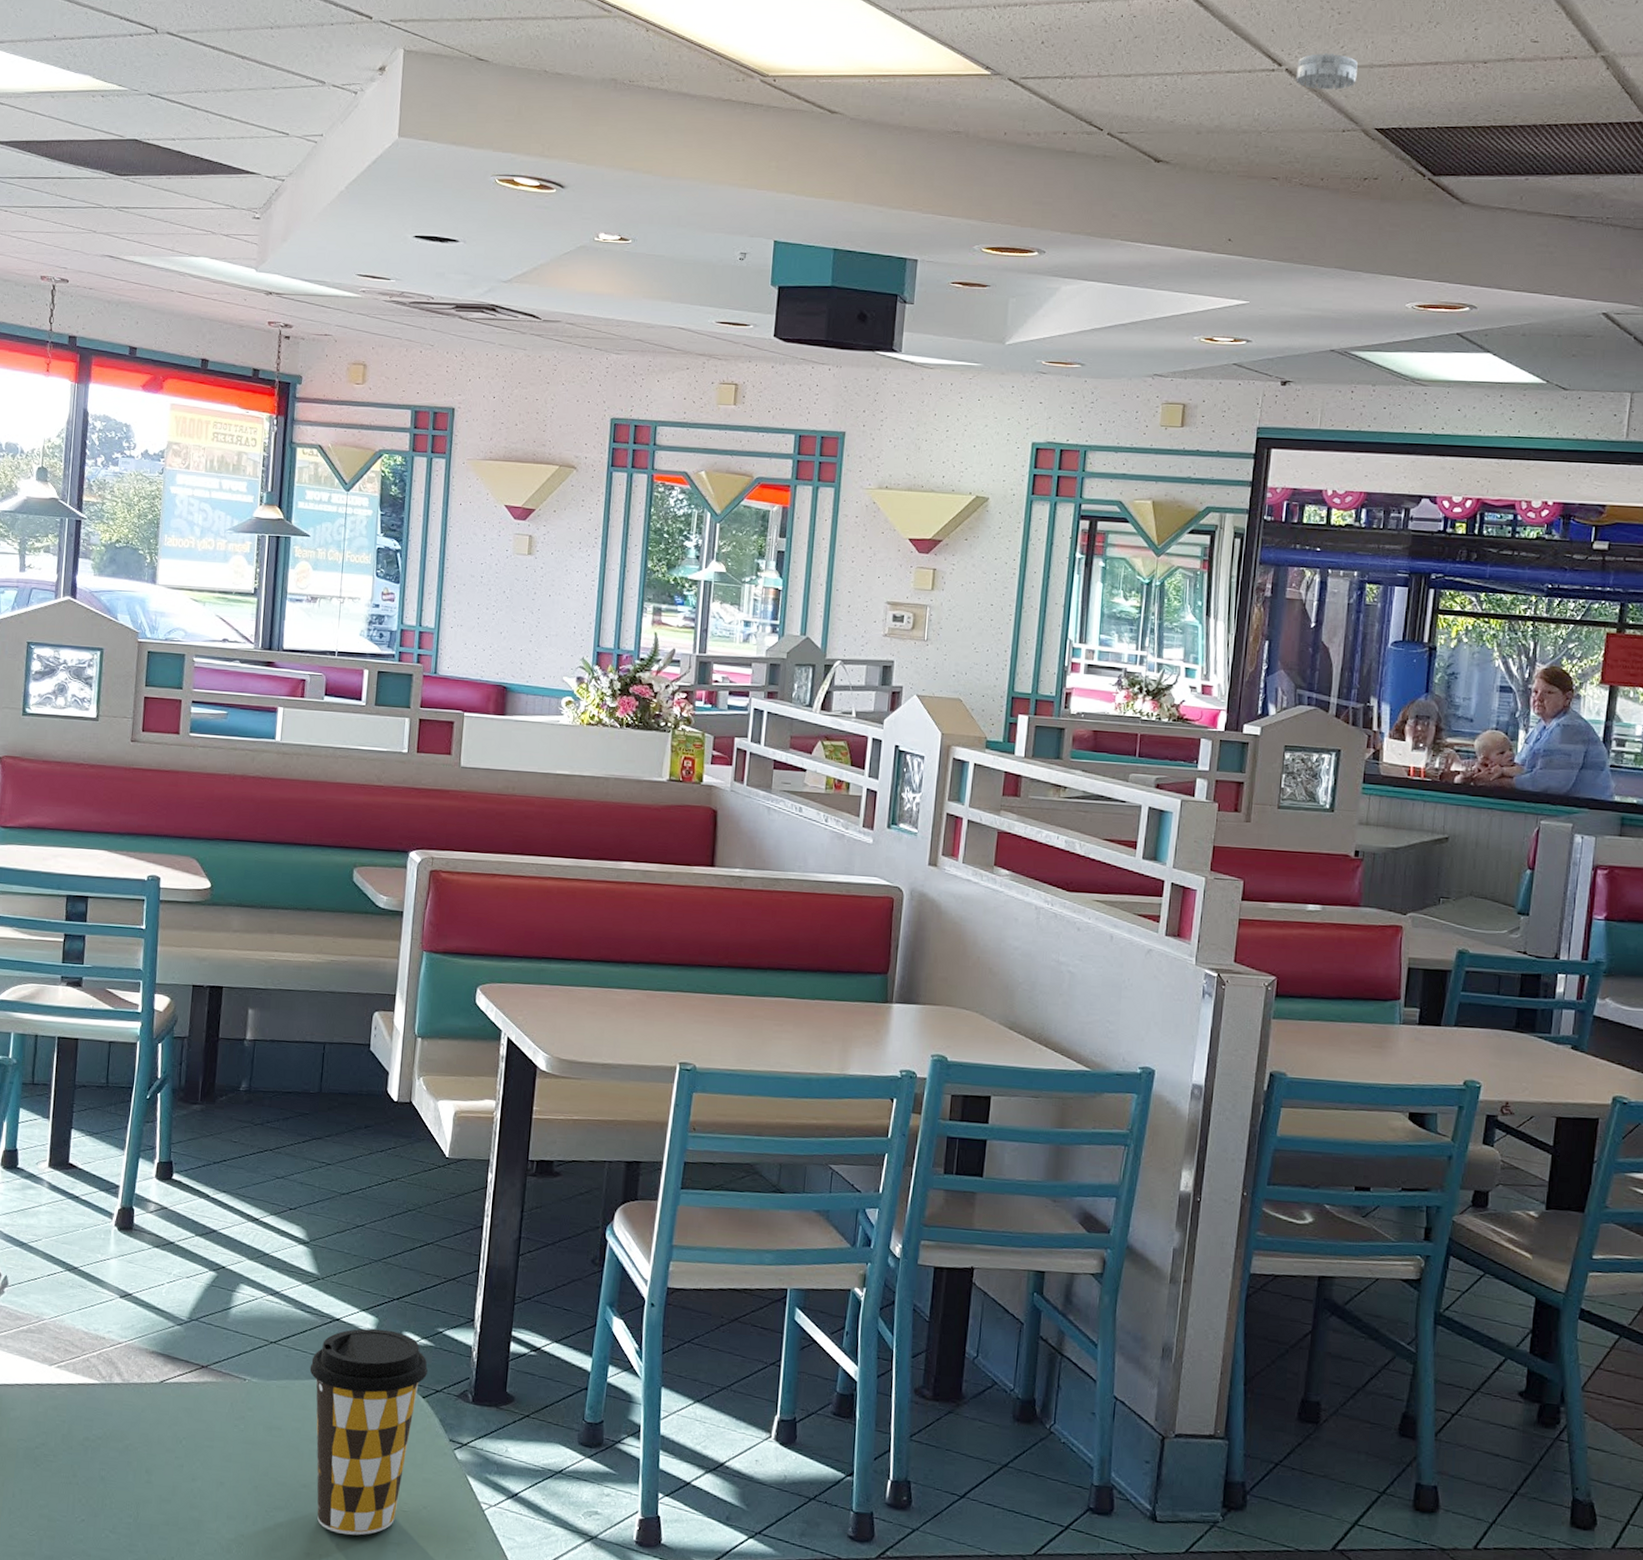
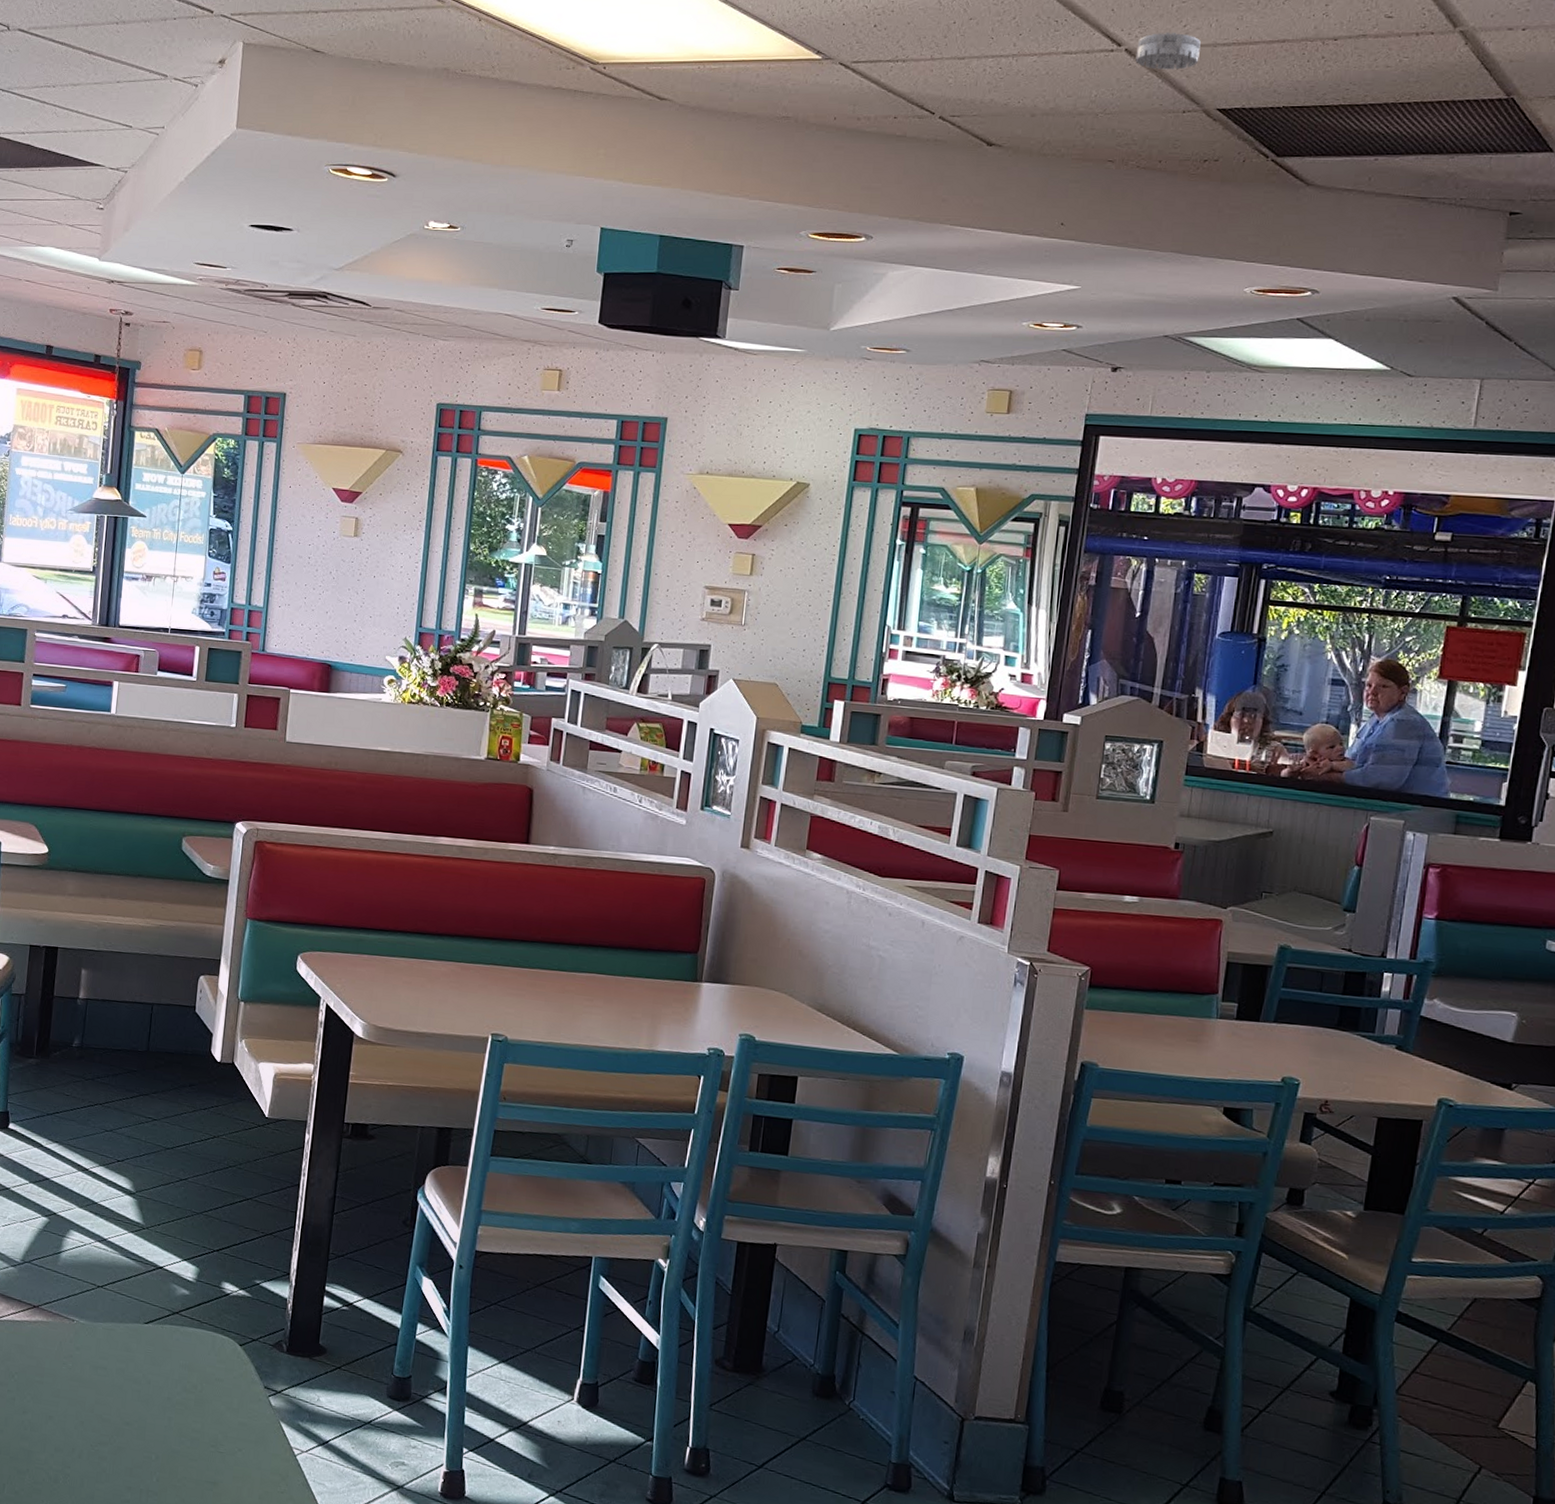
coffee cup: present [309,1328,428,1536] -> none [134,1277,245,1473]

